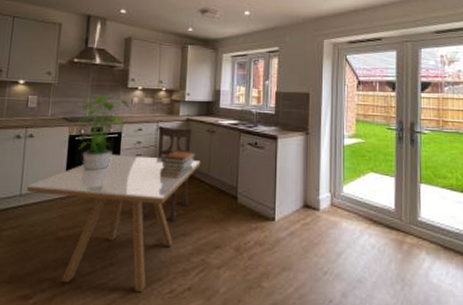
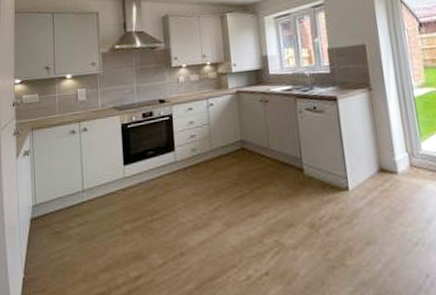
dining table: present [27,153,201,293] -> none [88,133,259,282]
potted plant: present [77,93,130,171] -> none [127,76,177,158]
dining chair: present [141,126,193,222] -> none [203,99,252,204]
book stack: present [159,150,196,179] -> none [216,124,252,157]

